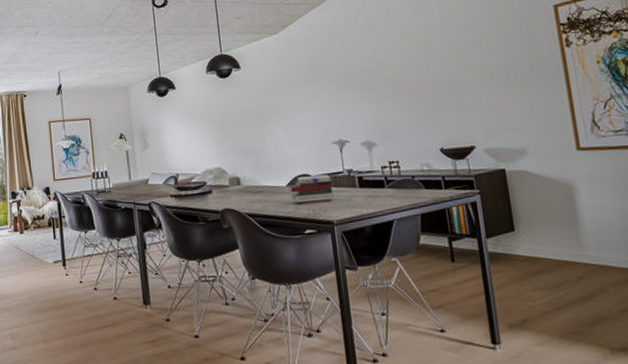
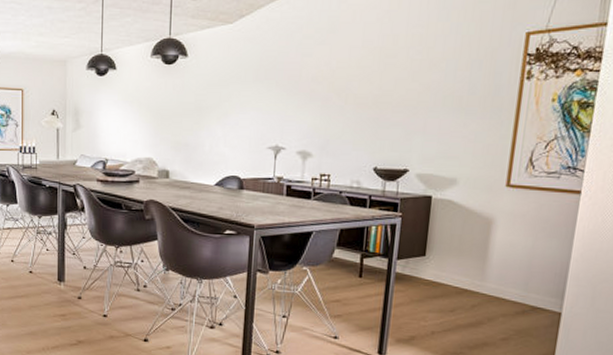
books: present [287,175,335,204] -> none [215,178,261,206]

